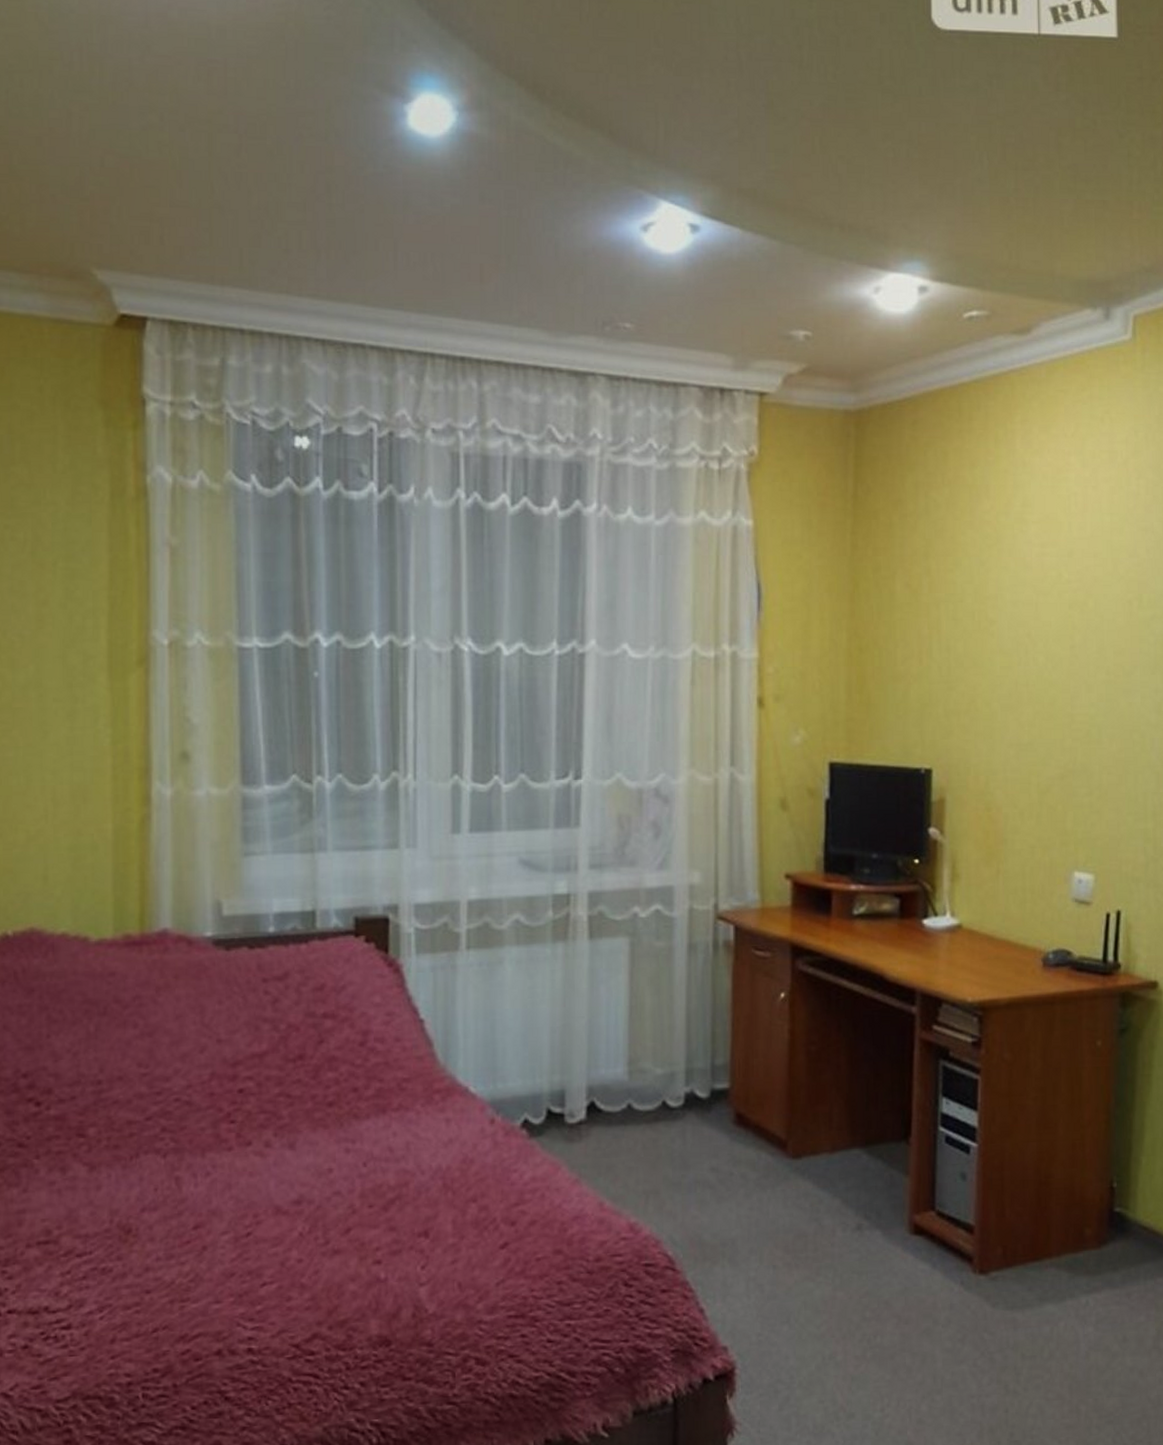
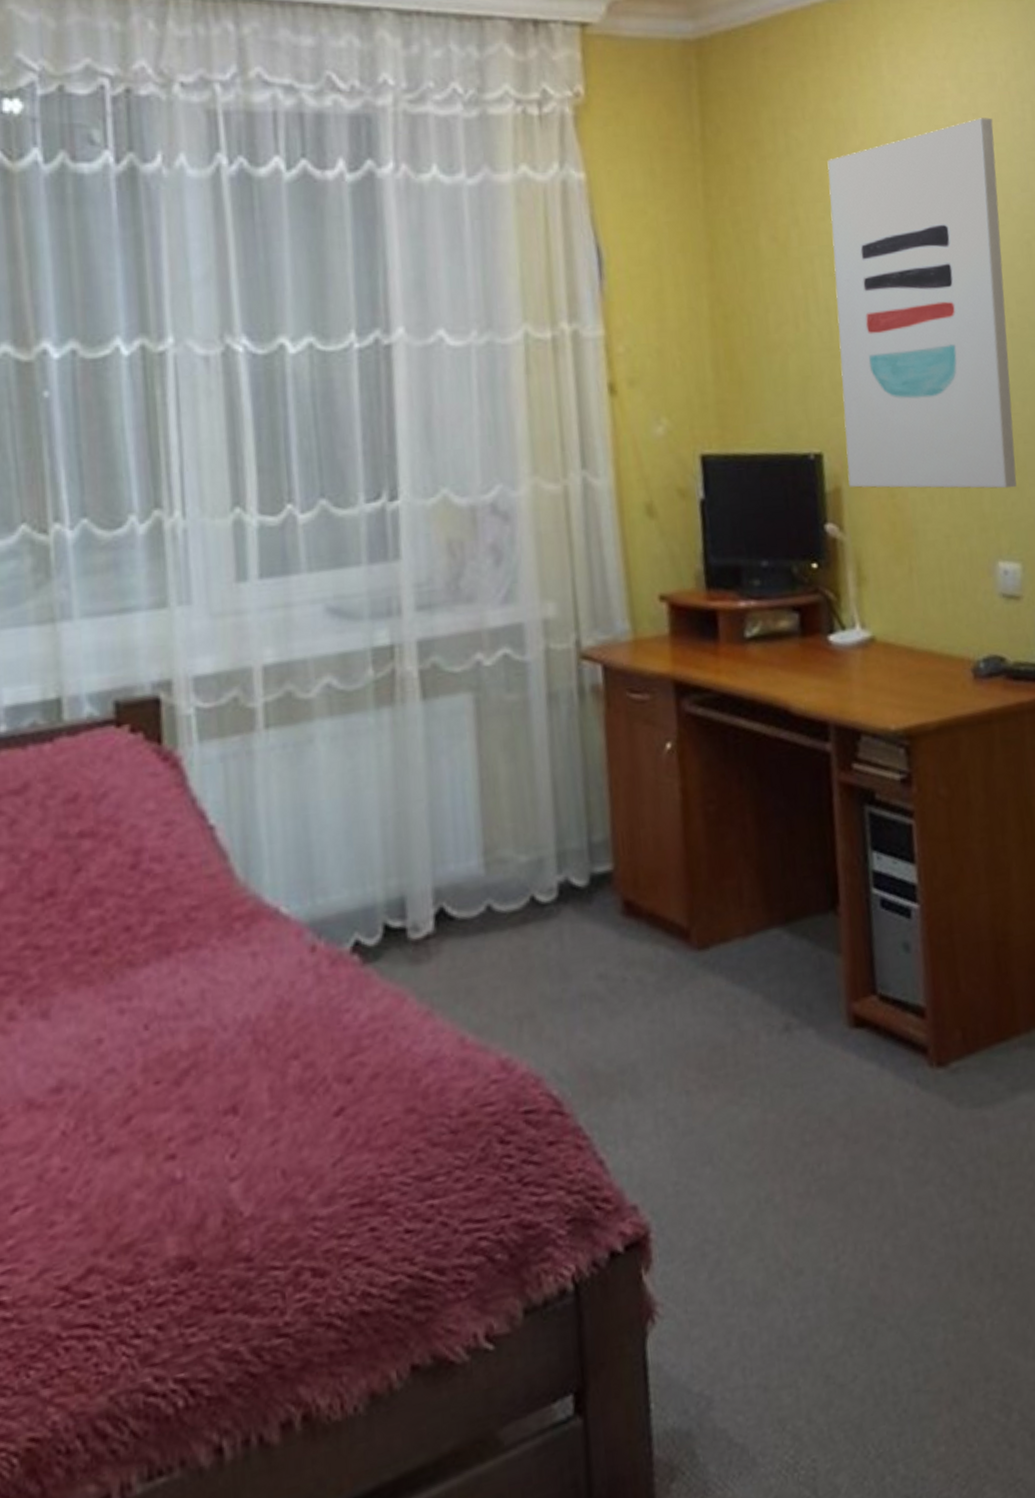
wall art: none [952,490,1110,811] -> present [827,117,1017,489]

